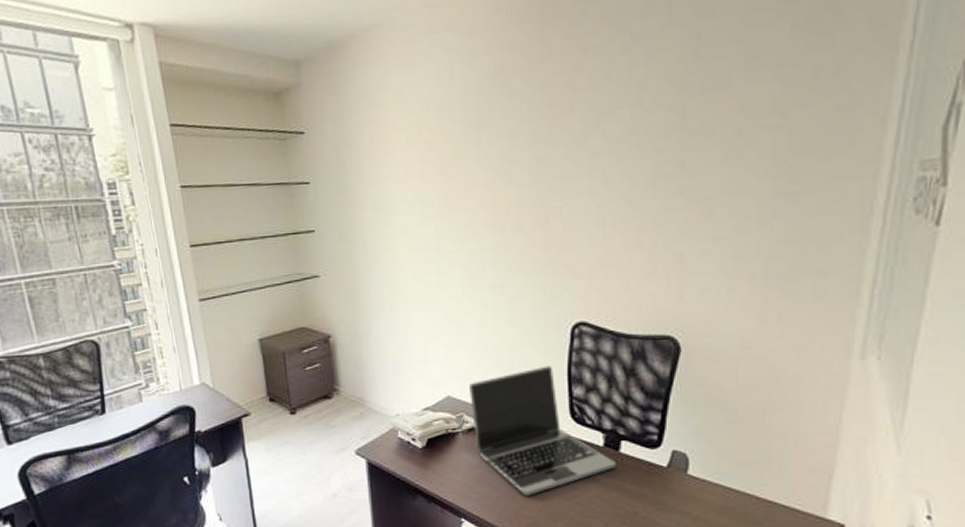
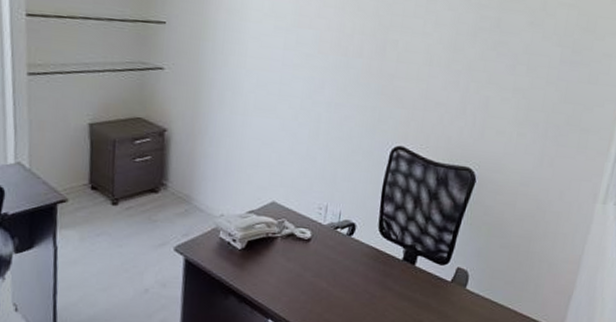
laptop: present [469,366,617,495] -> none [292,182,412,301]

